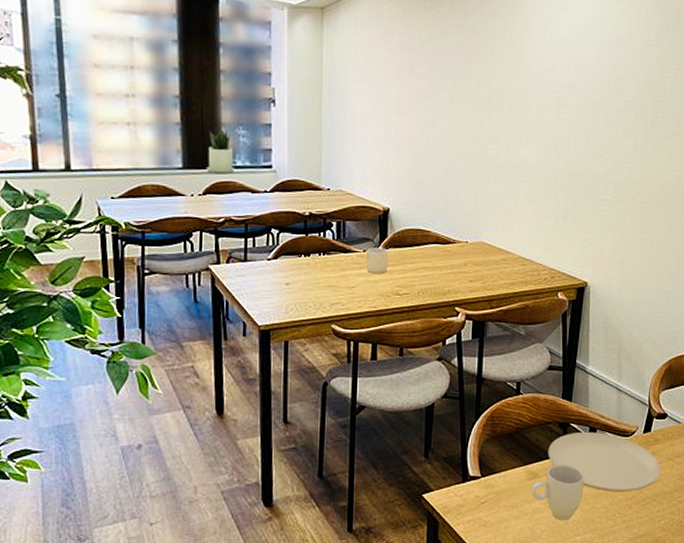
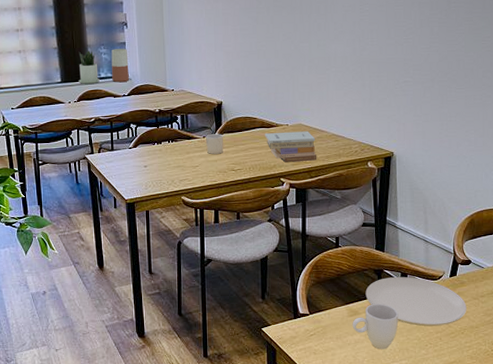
vase: none [251,131,274,175] -> present [111,48,129,83]
books: none [439,250,500,288] -> present [264,131,317,163]

